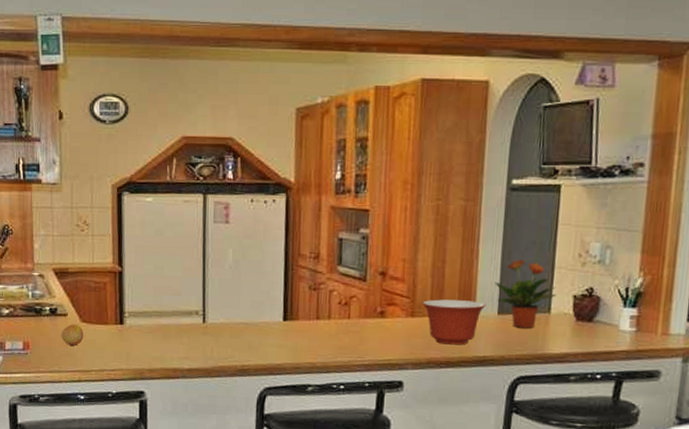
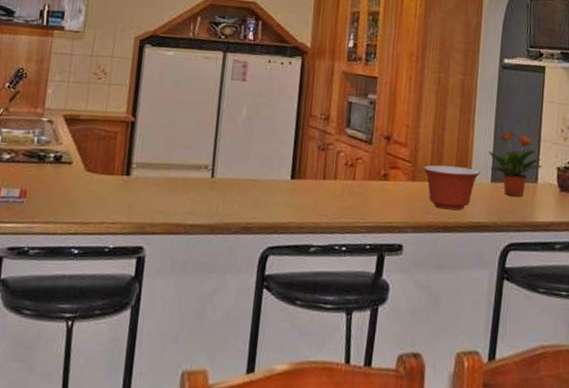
fruit: present [61,324,84,346] -> none [62,173,87,196]

